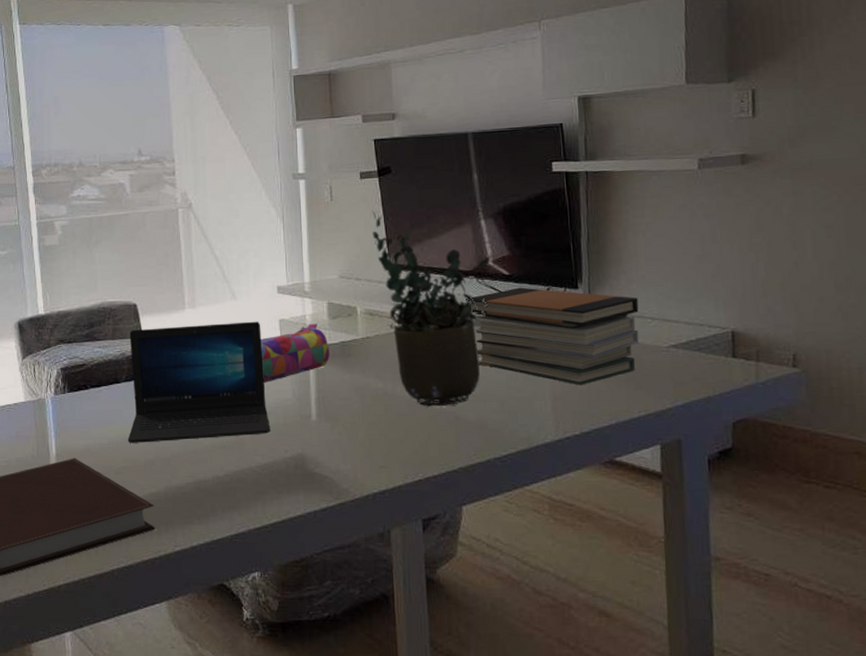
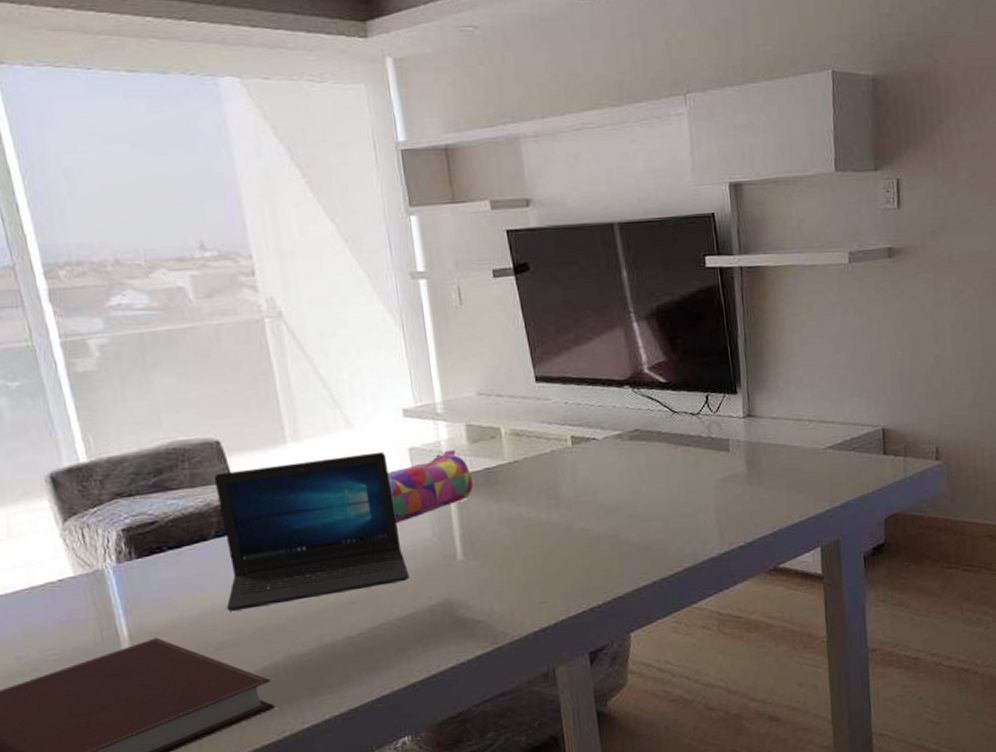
potted plant: present [372,210,490,407] -> none [511,314,645,533]
book stack: present [466,287,639,385] -> none [622,395,798,495]

